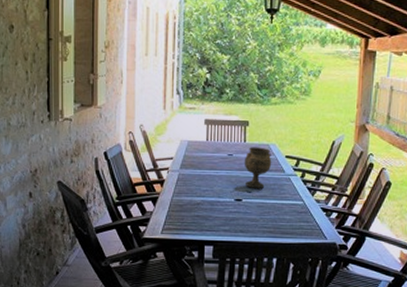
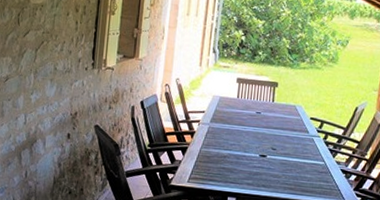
goblet: present [244,147,272,188] -> none [270,107,298,147]

